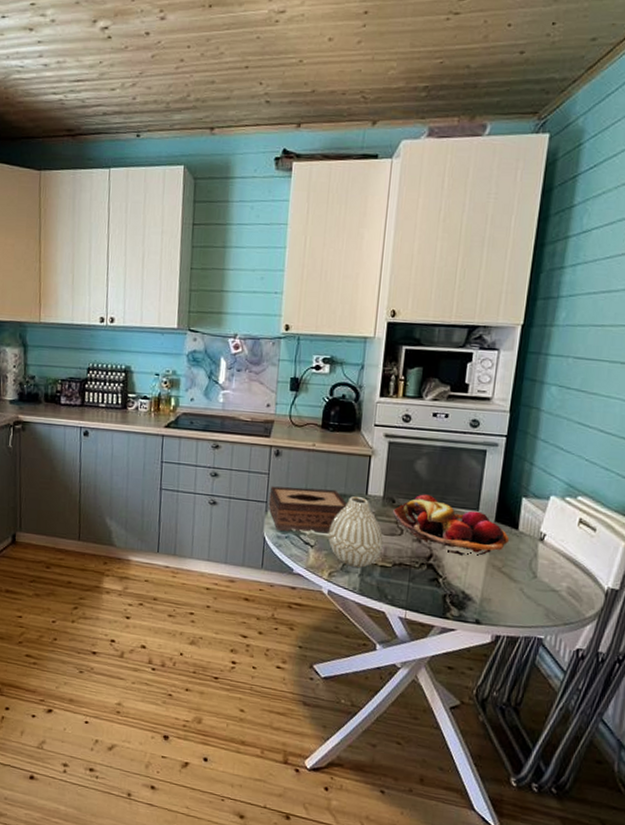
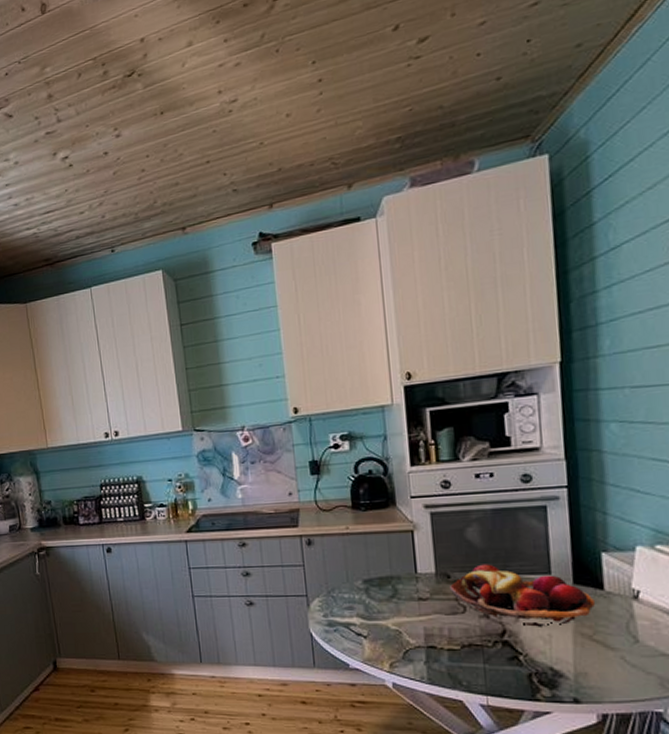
tissue box: present [268,486,347,533] -> none [308,572,396,625]
vase: present [328,496,384,568] -> none [380,577,446,654]

